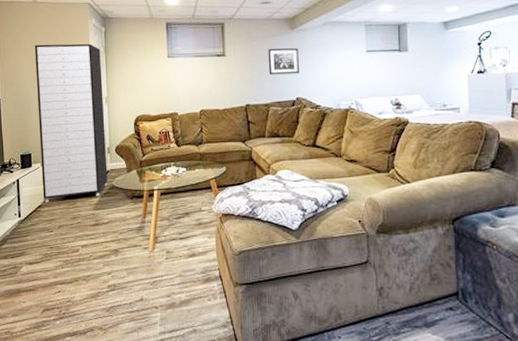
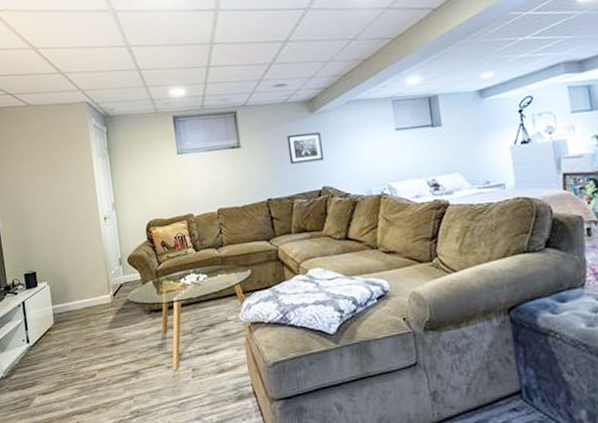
storage cabinet: present [34,43,108,203] -> none [31,146,122,326]

